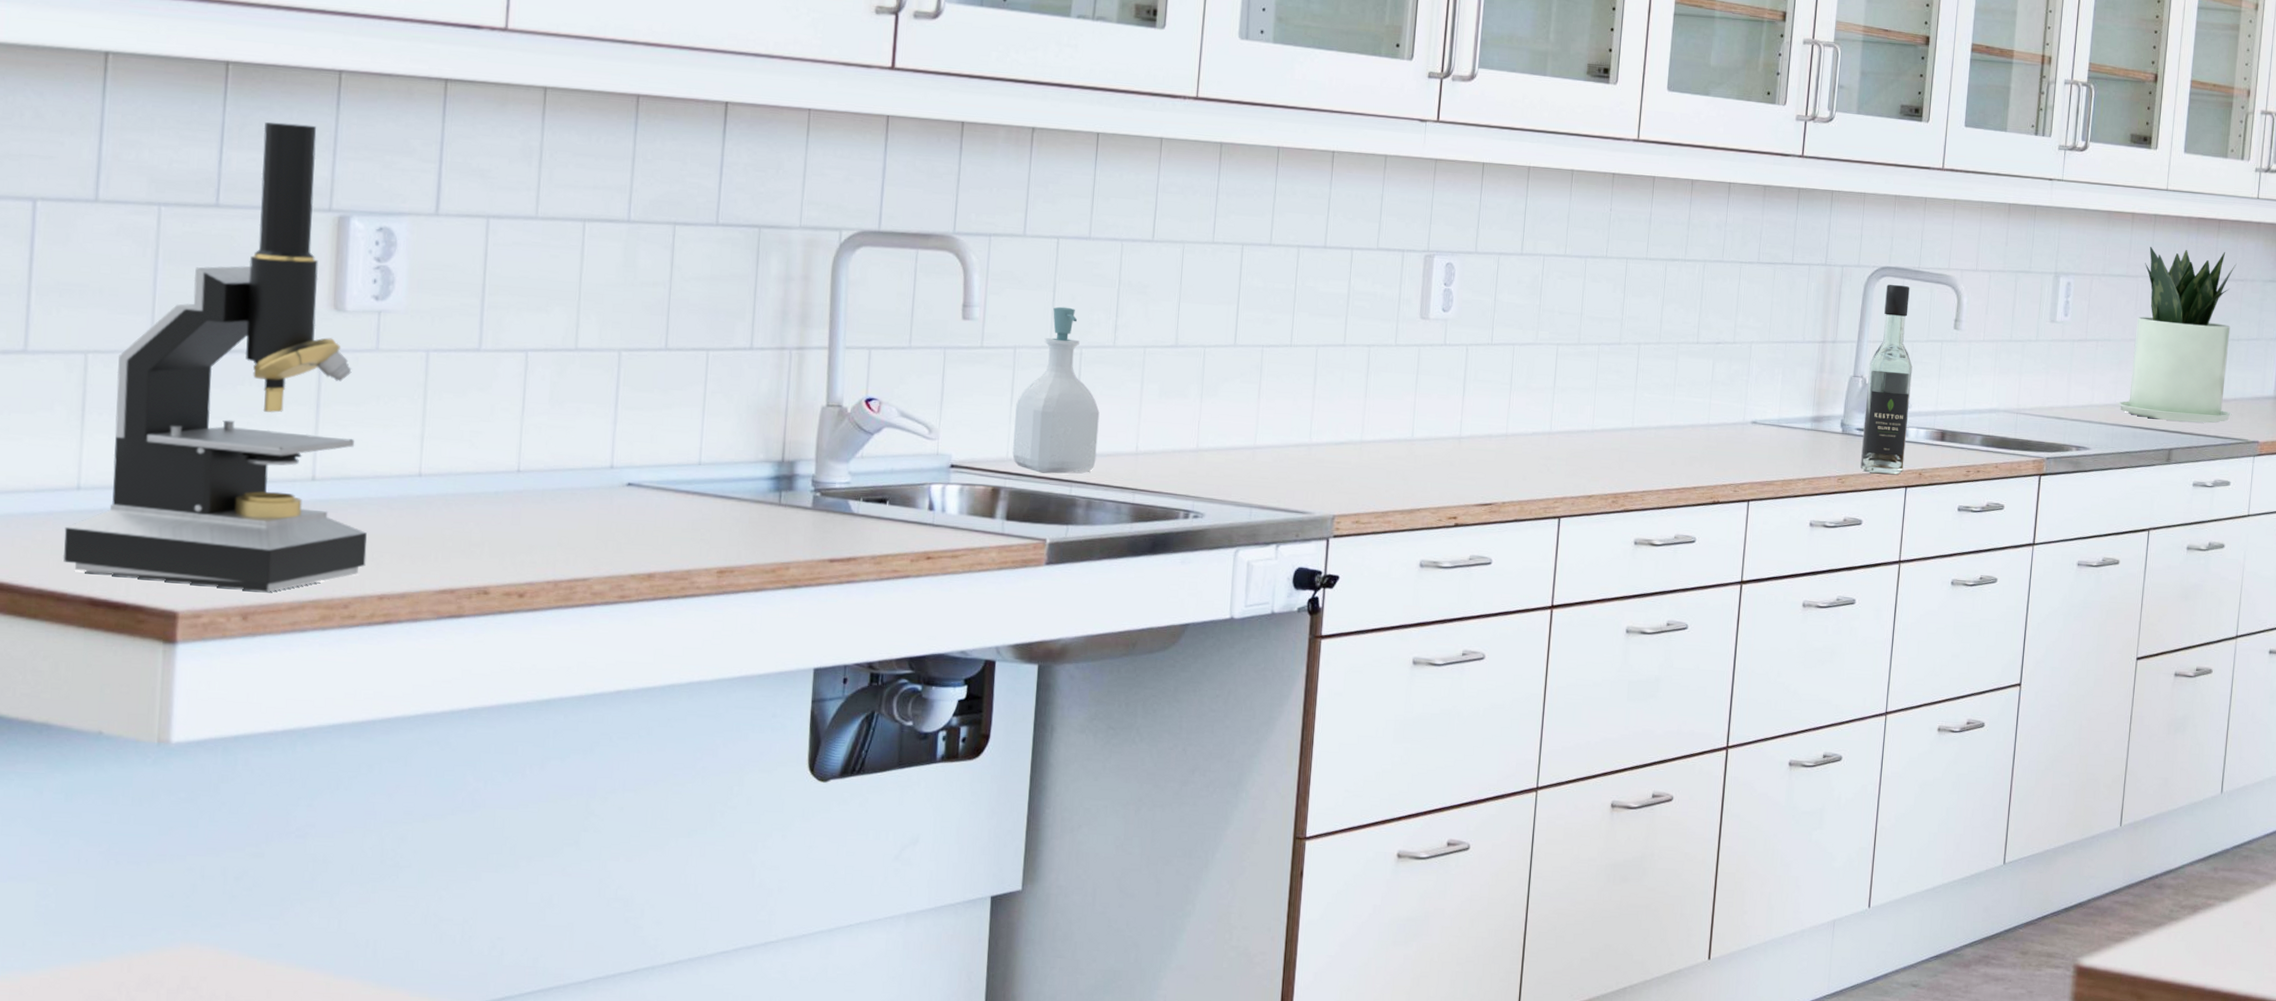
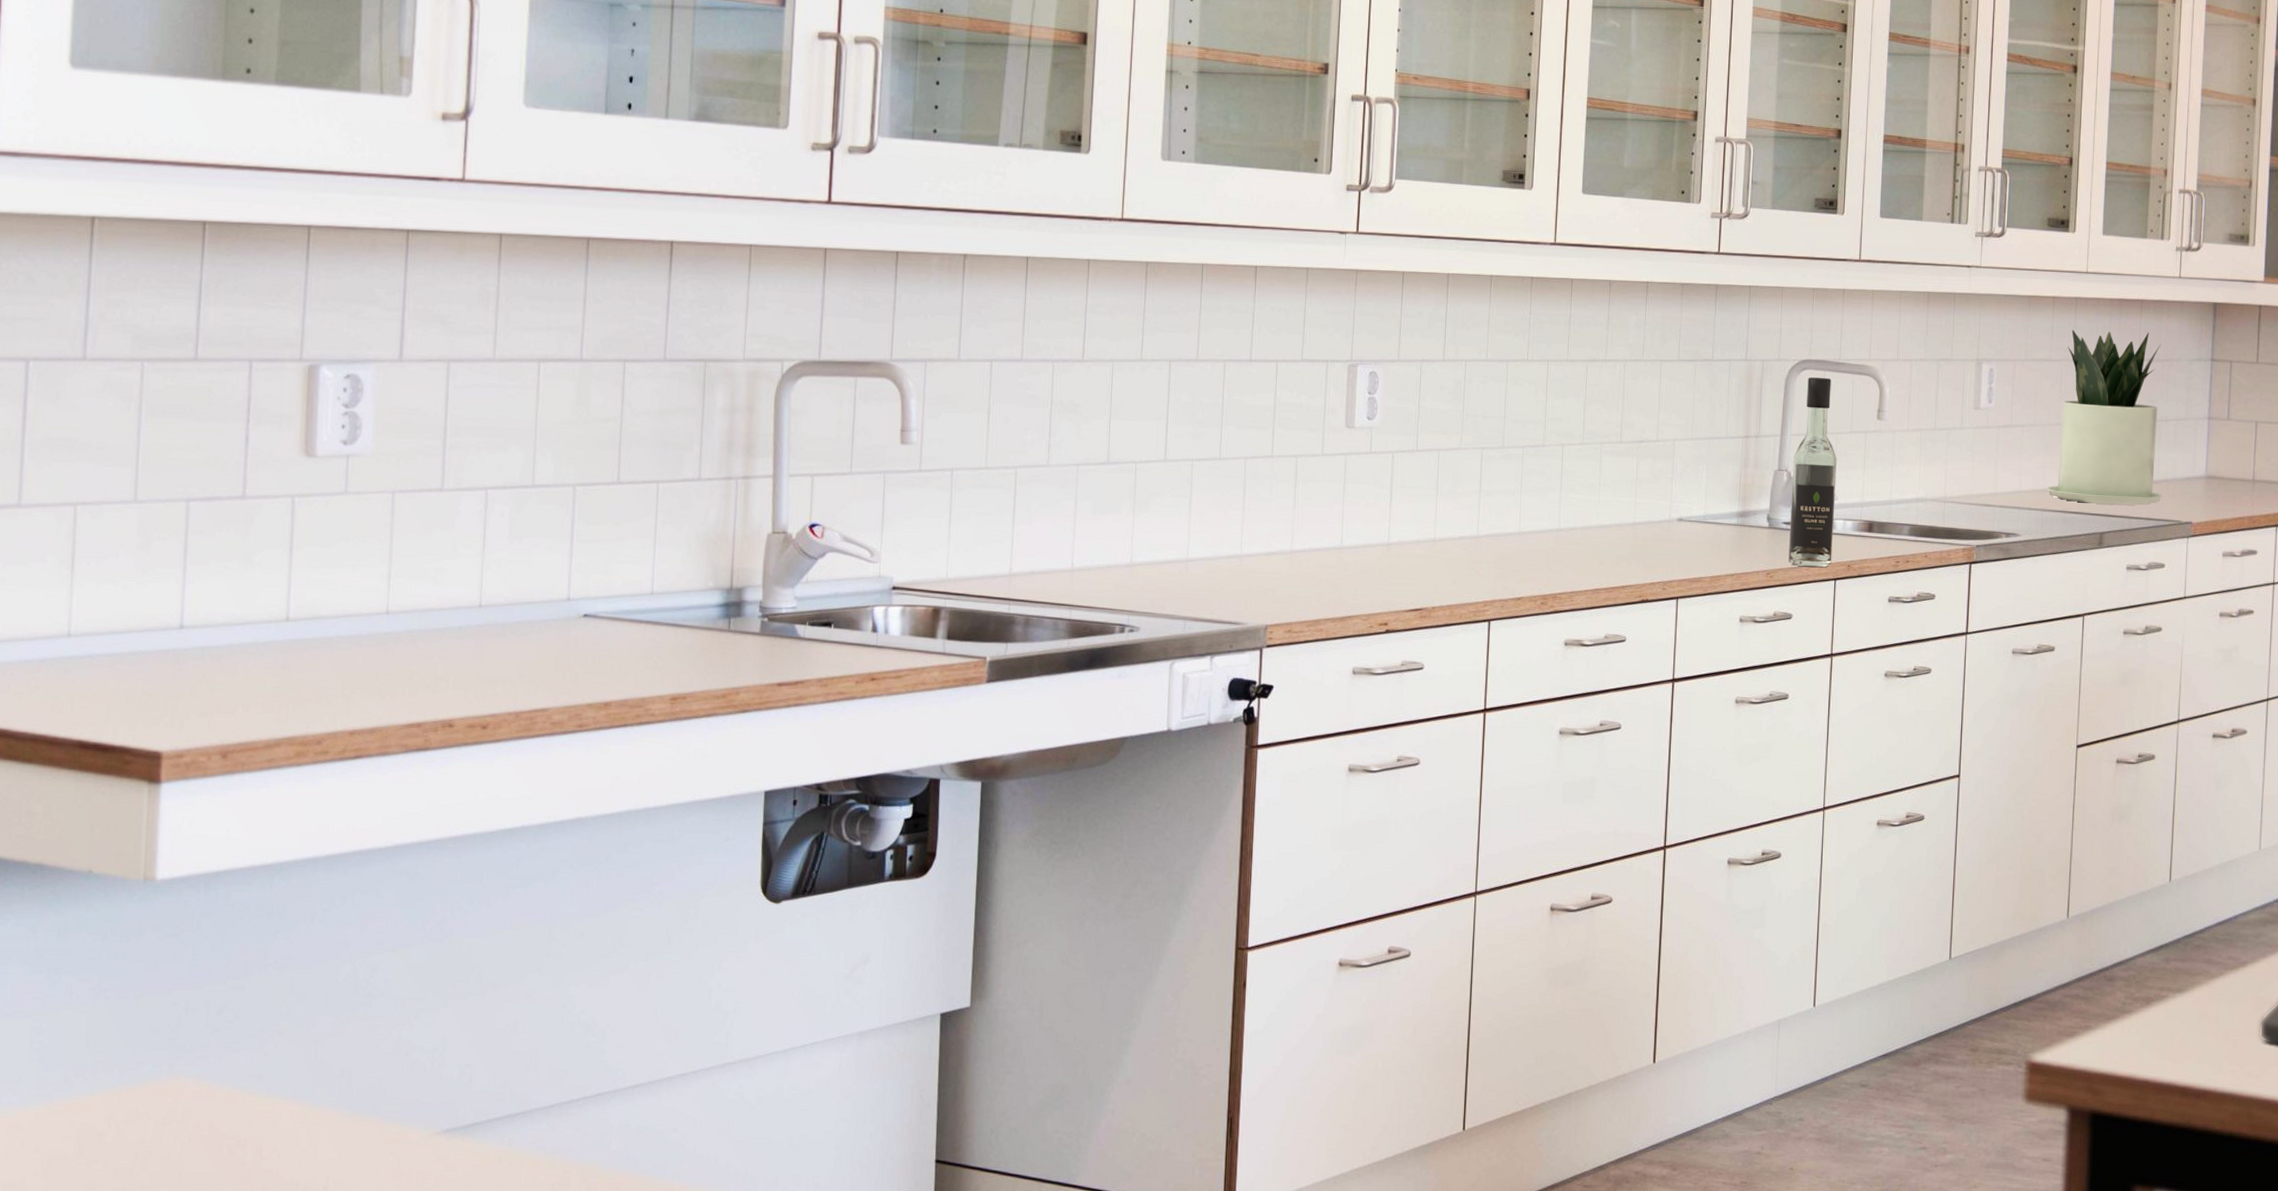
microscope: present [62,121,367,592] -> none [54,277,338,730]
soap bottle: present [1012,306,1100,475] -> none [952,428,1035,593]

